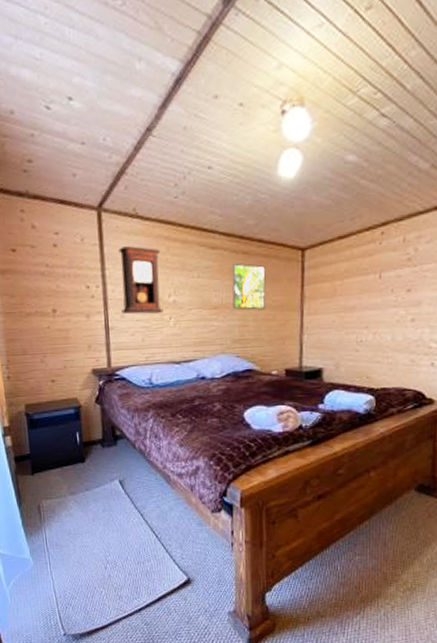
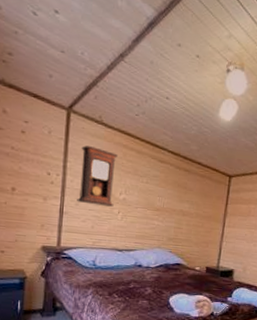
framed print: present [232,262,266,310] -> none [172,176,201,218]

